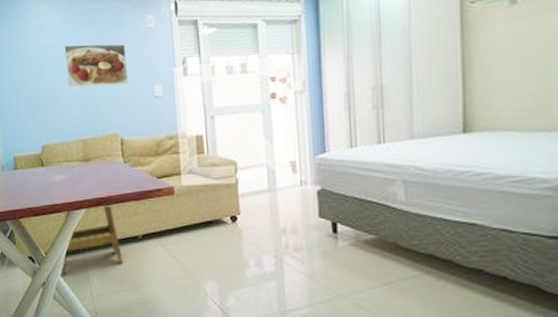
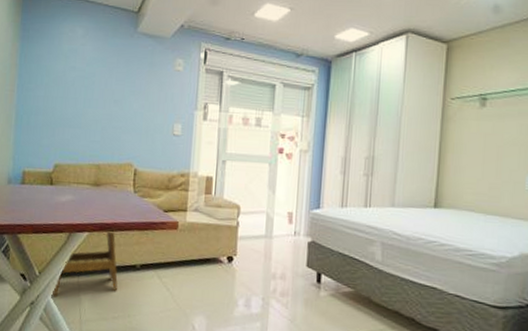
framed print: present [64,44,129,88] -> none [90,72,153,119]

